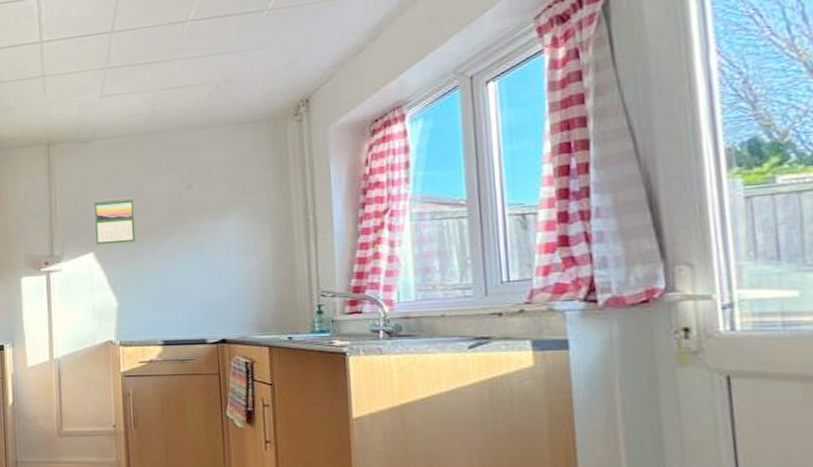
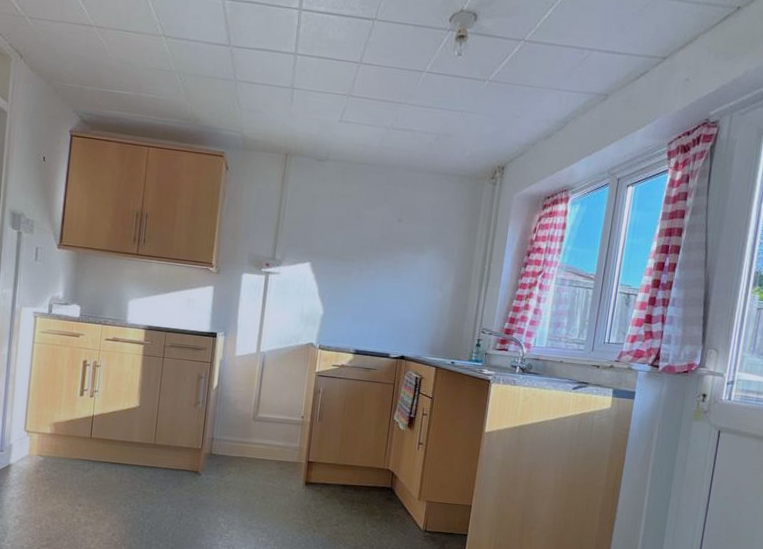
calendar: present [94,197,136,245] -> none [314,216,352,260]

